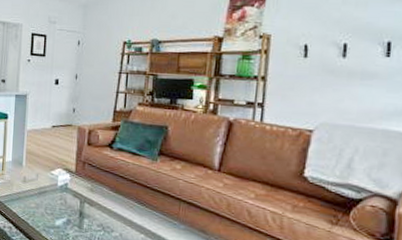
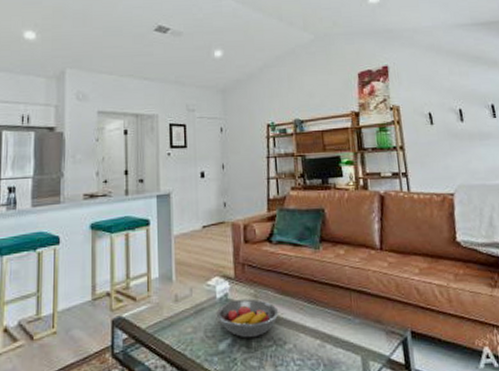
fruit bowl: none [56,189,111,222] -> present [216,298,279,338]

